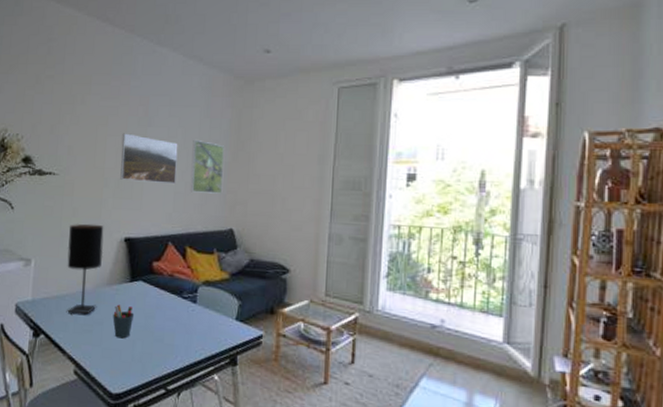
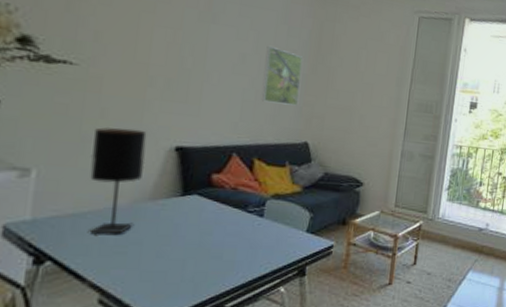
pen holder: present [113,304,135,339] -> none [156,221,186,259]
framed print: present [120,133,178,184] -> none [171,26,249,91]

